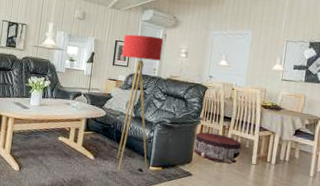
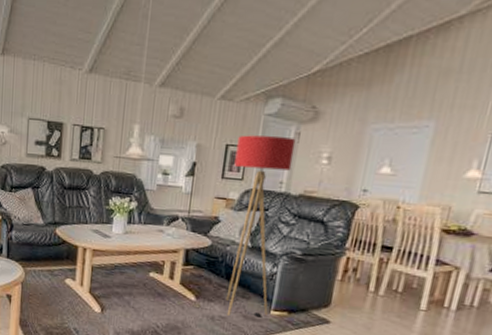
pouf: present [193,132,242,164] -> none [333,266,407,309]

